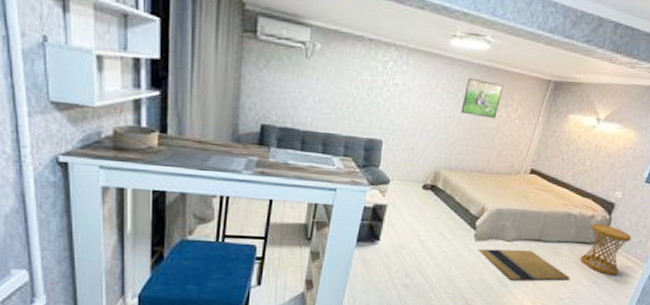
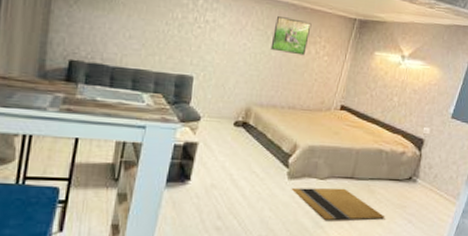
side table: present [580,223,632,275] -> none [394,159,443,213]

